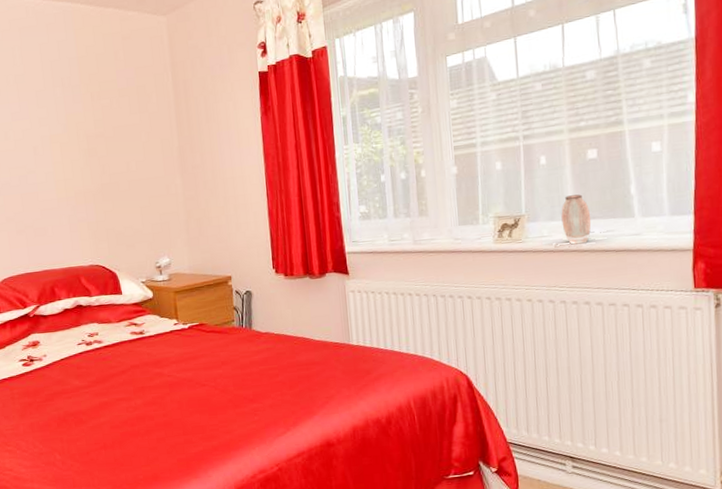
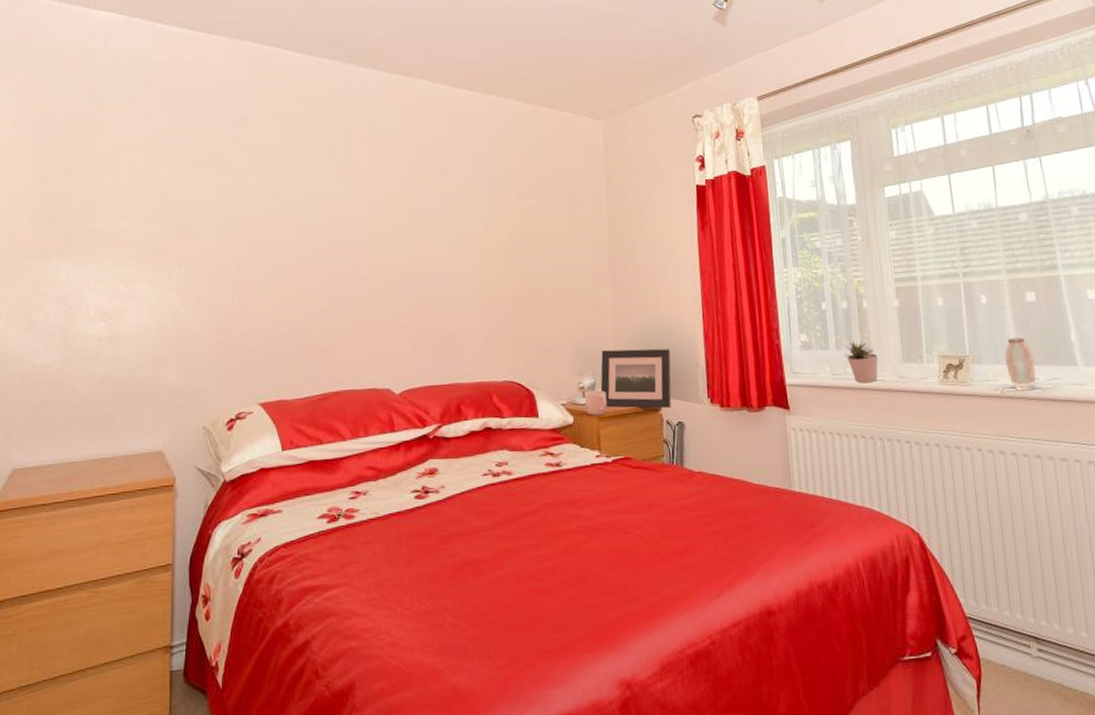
mug: none [161,268,182,290] -> present [584,390,607,416]
picture frame: none [174,227,240,283] -> present [600,349,672,409]
potted plant: none [401,208,435,248] -> present [843,340,878,385]

